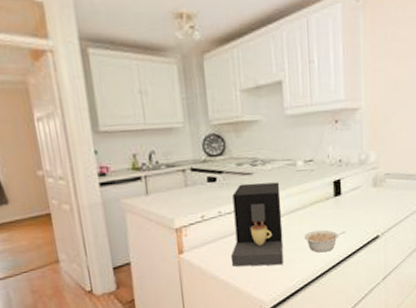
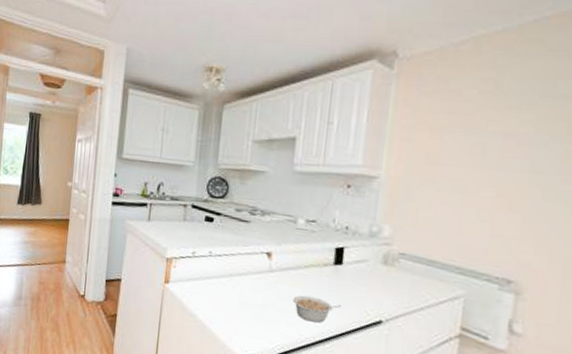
coffee maker: present [230,182,283,267] -> none [211,229,276,323]

